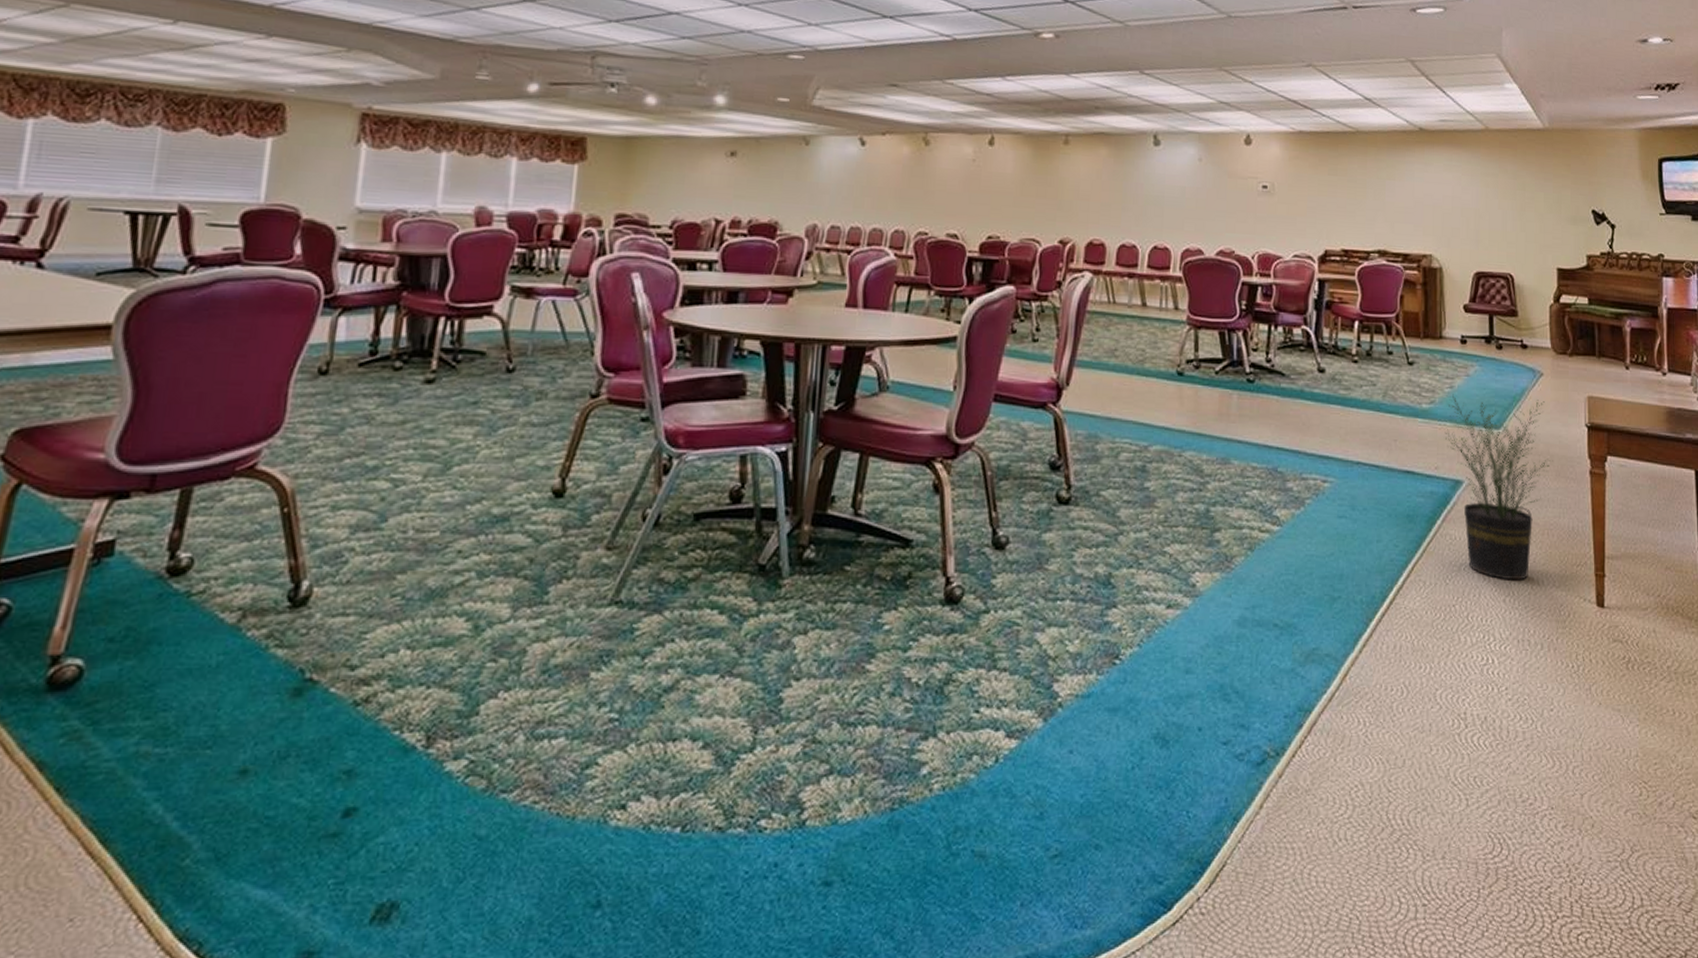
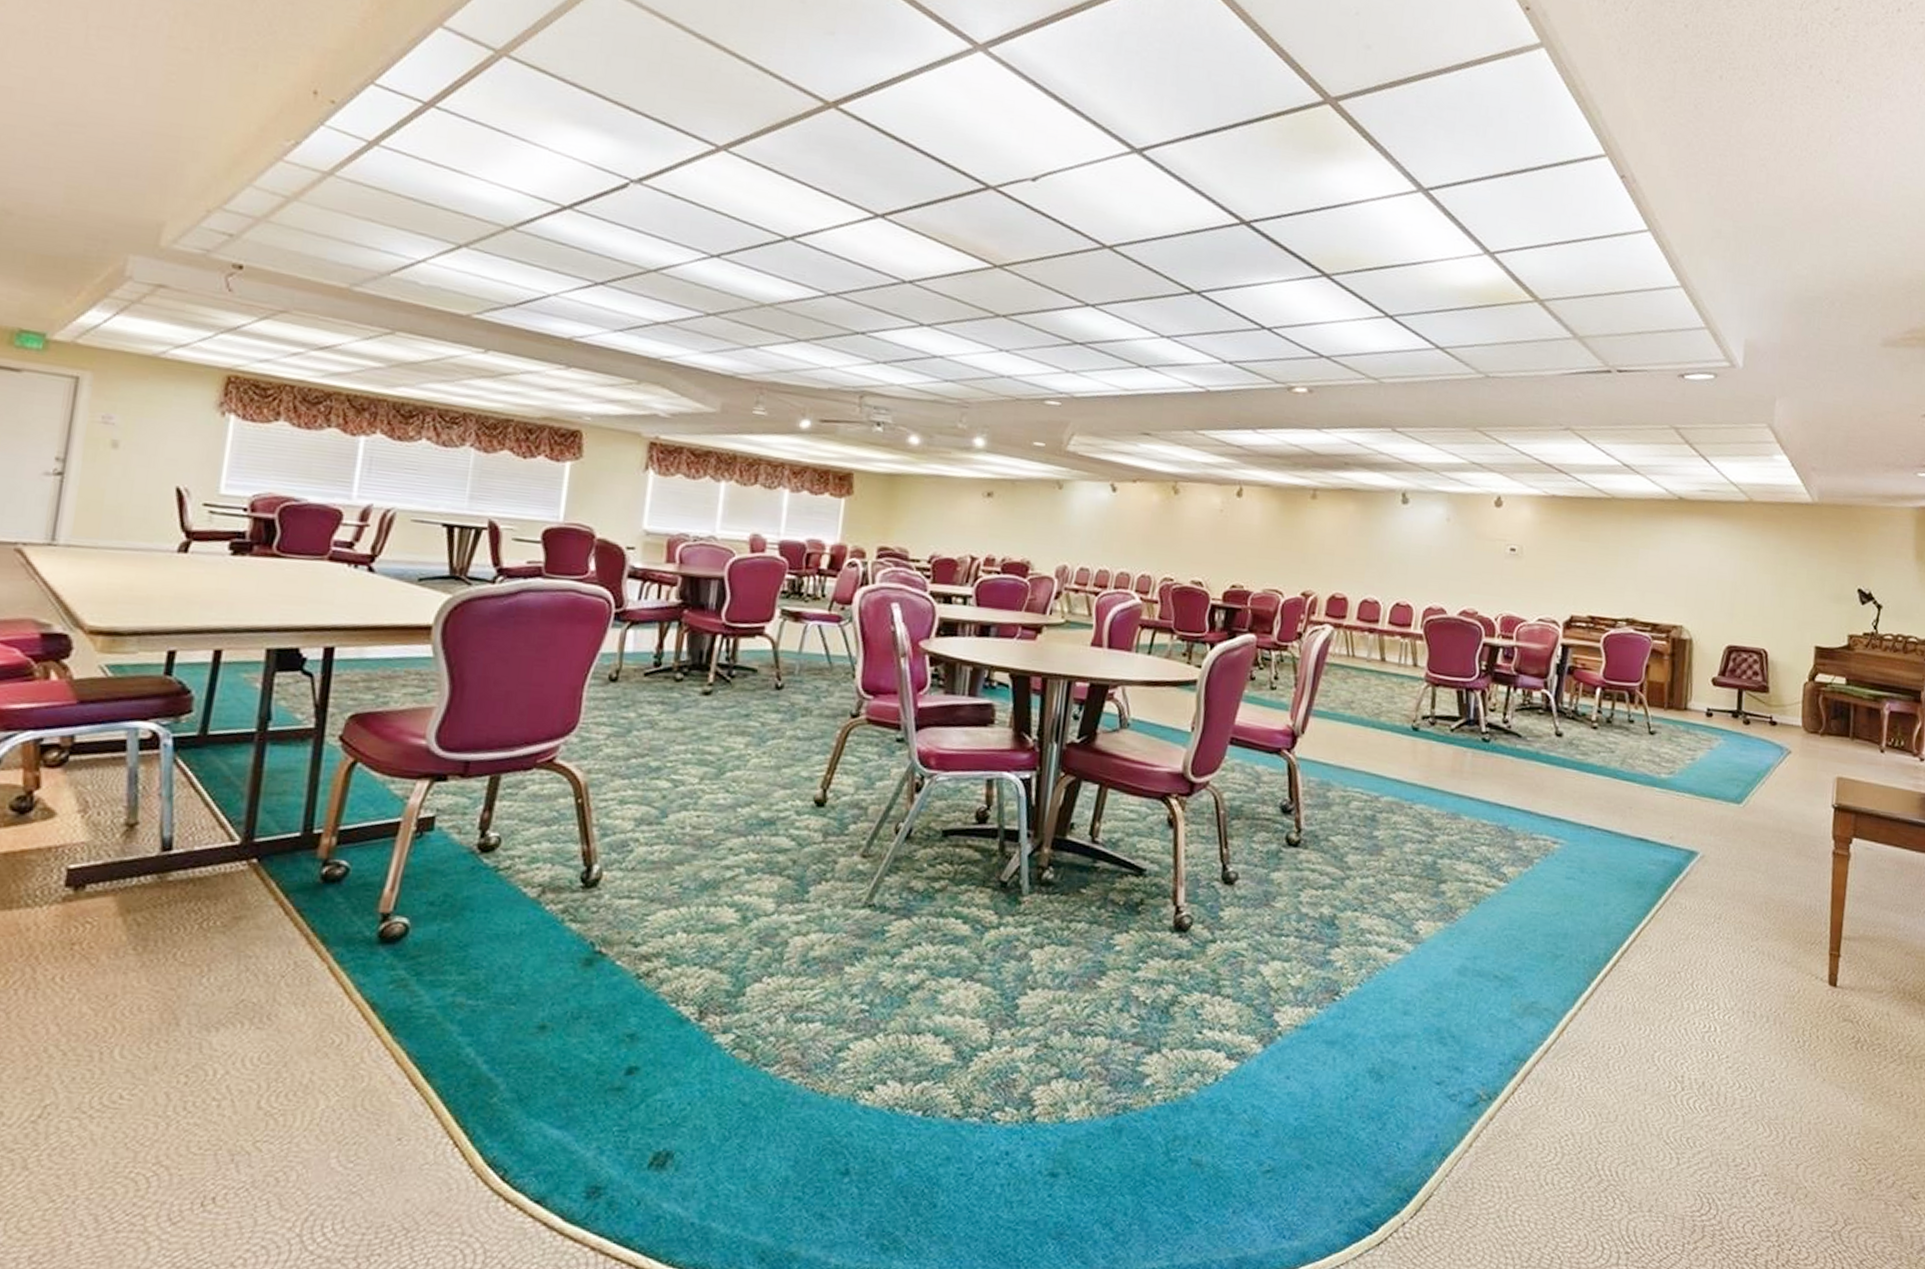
potted plant: present [1444,394,1553,580] -> none [1682,766,1794,954]

